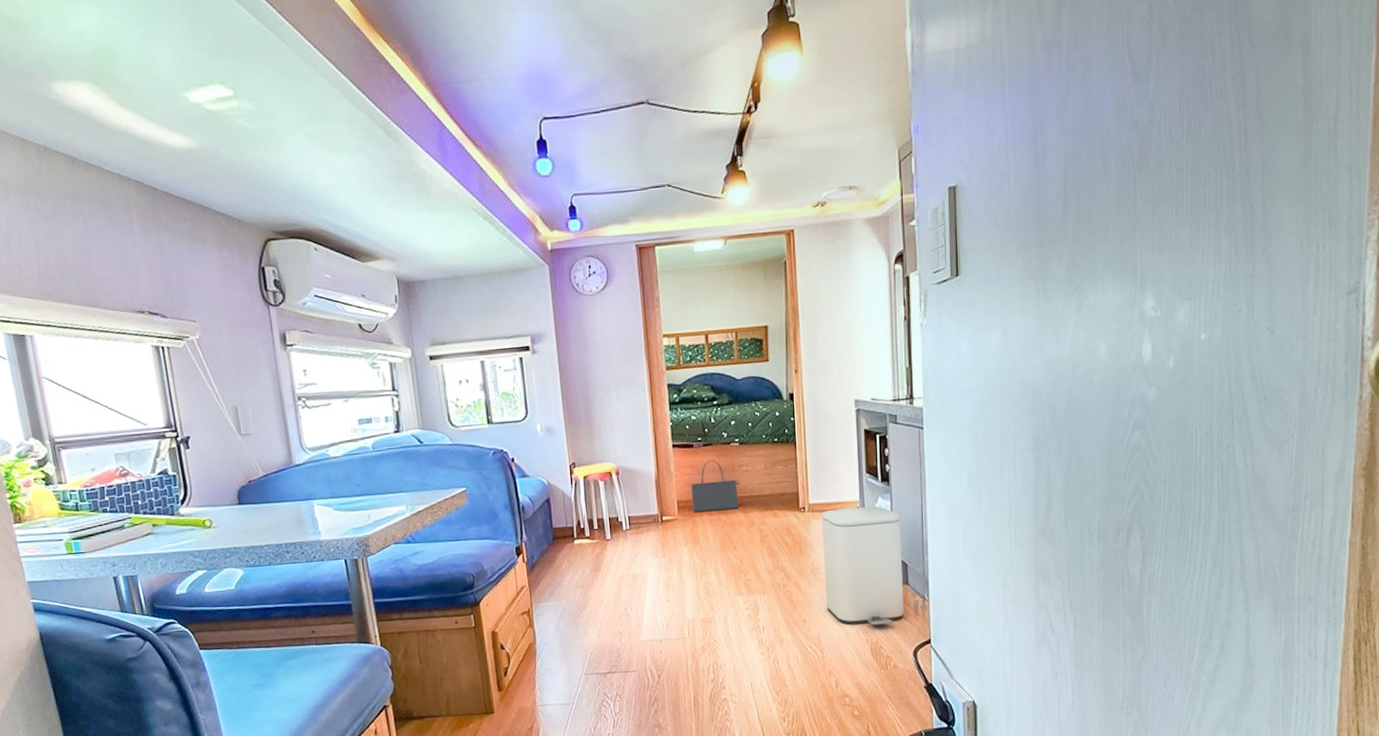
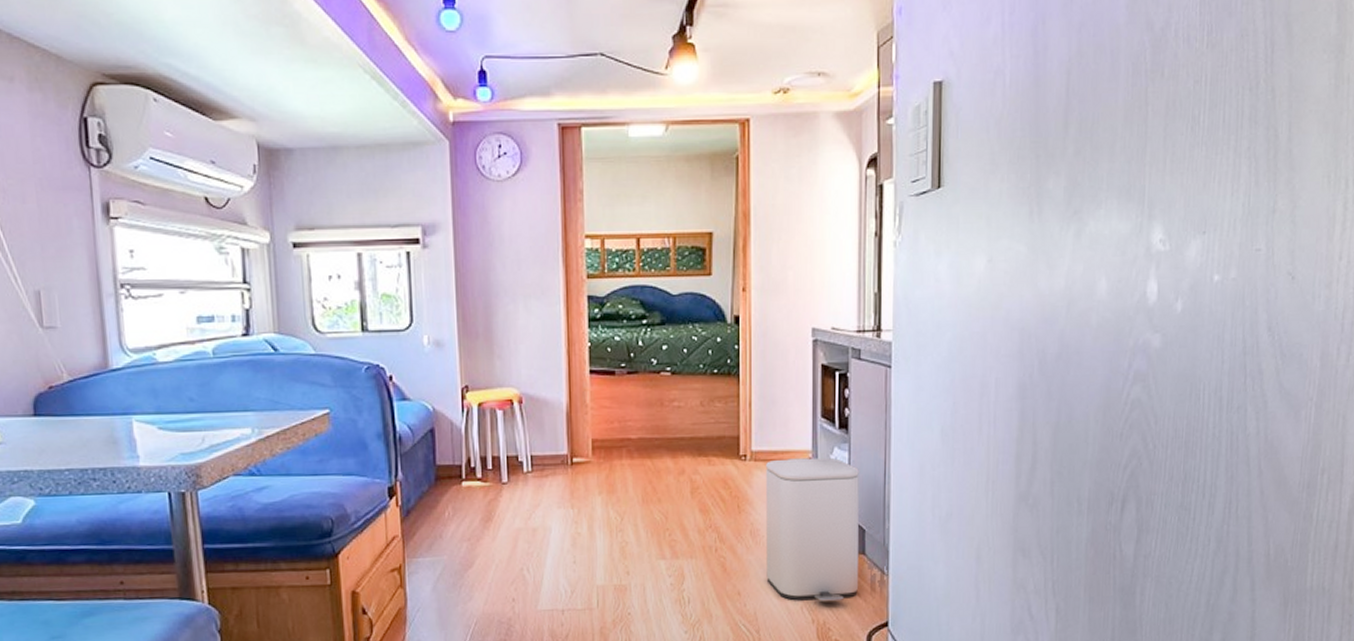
tote bag: present [691,459,740,513] -> none [609,391,670,455]

